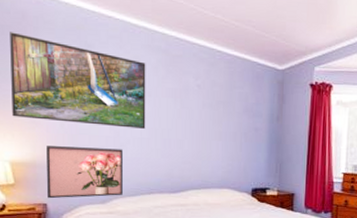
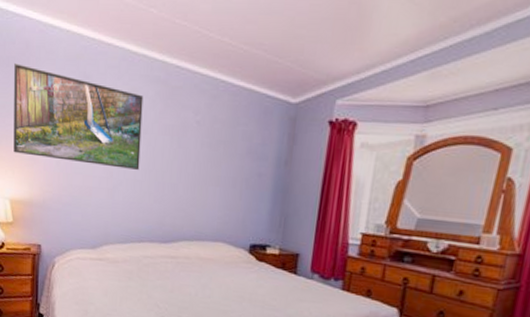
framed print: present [47,146,123,199] -> none [42,184,115,242]

